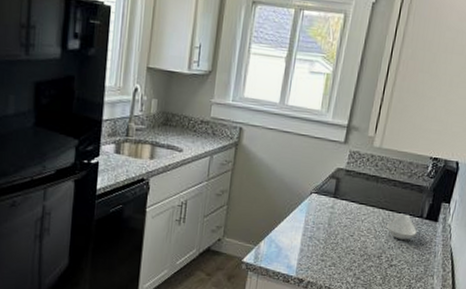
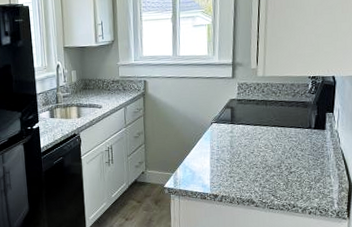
spoon rest: present [387,213,418,240] -> none [281,127,309,150]

